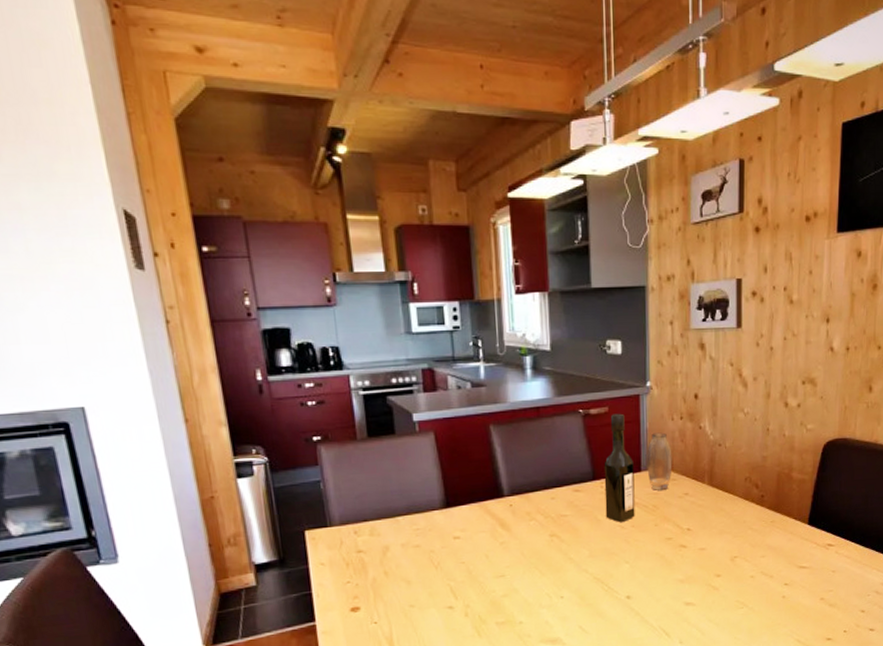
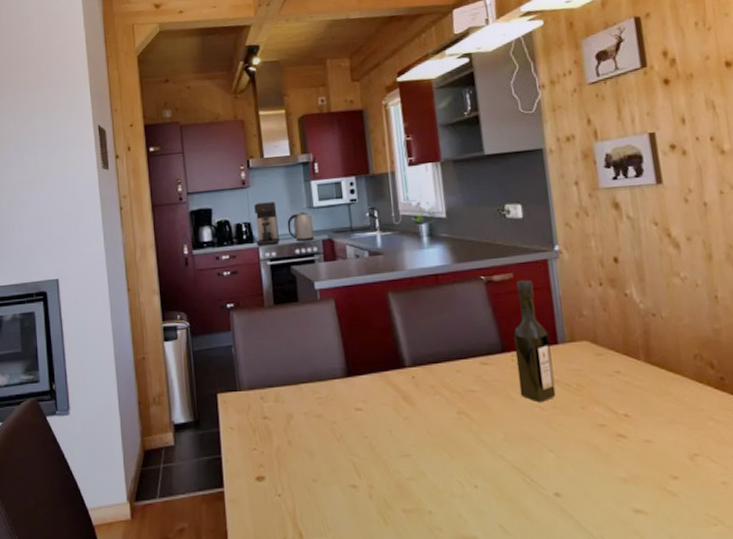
coffee maker: none [343,324,375,374] -> present [254,201,281,247]
kettle: none [382,338,412,371] -> present [287,212,314,242]
vase: present [646,432,672,490] -> none [562,300,596,366]

